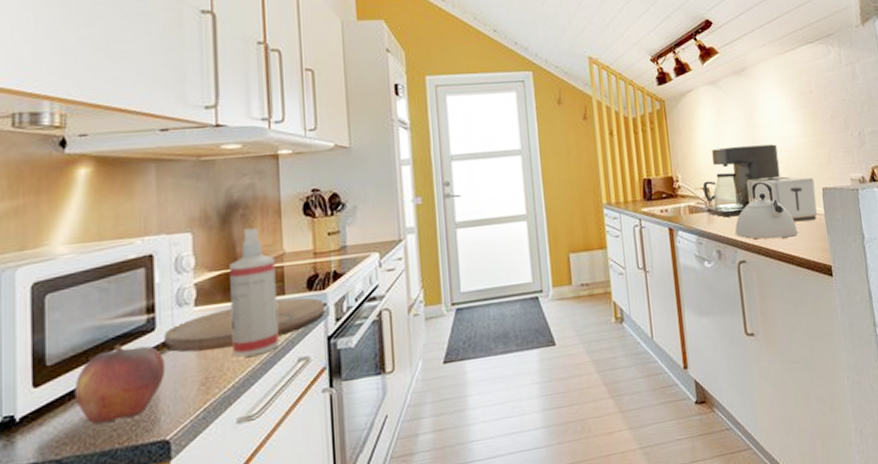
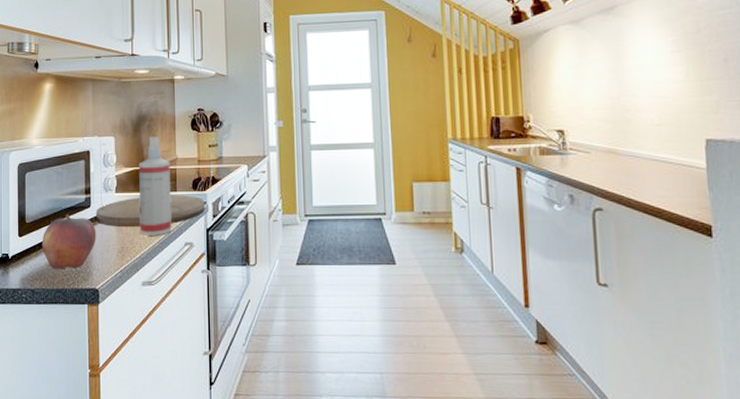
coffee maker: present [702,144,780,218] -> none [556,88,652,162]
kettle: present [734,181,798,240] -> none [591,127,670,189]
toaster: present [747,176,817,222] -> none [609,123,697,174]

